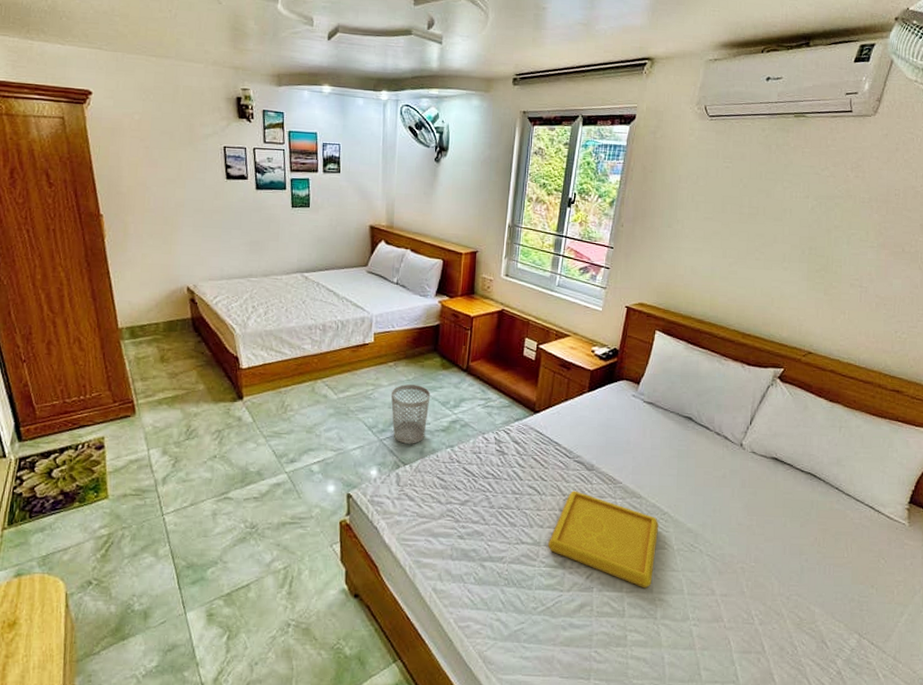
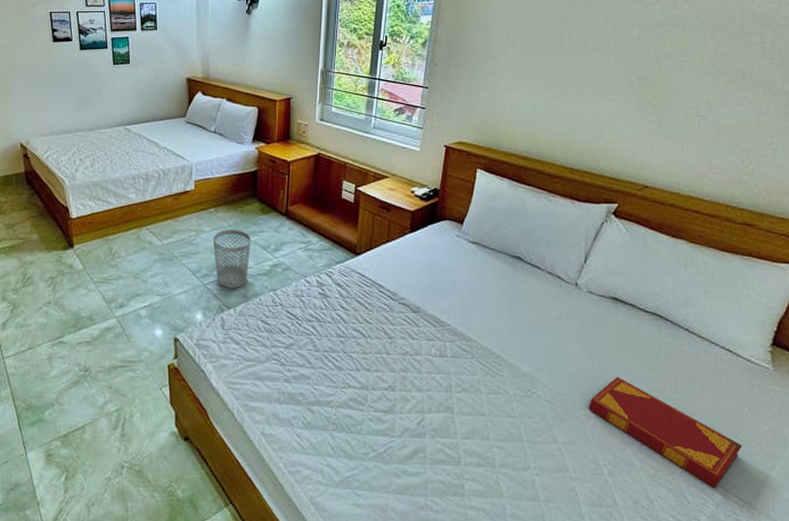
serving tray: present [547,490,659,589] -> none [375,333,492,435]
hardback book: none [745,532,877,635] -> present [588,377,742,489]

